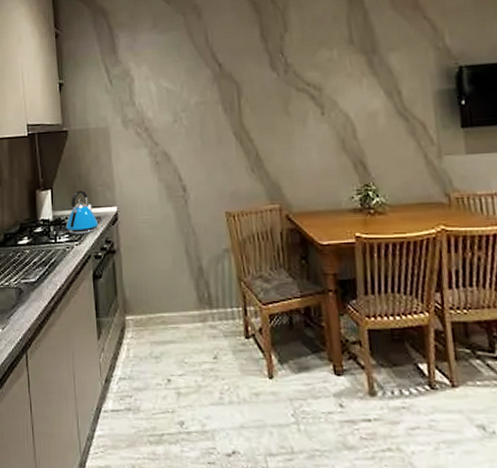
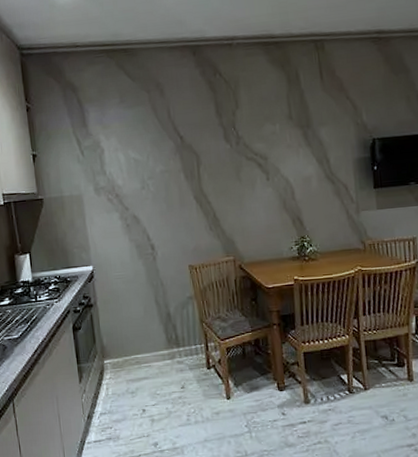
kettle: present [65,190,99,234] -> none [45,253,76,293]

